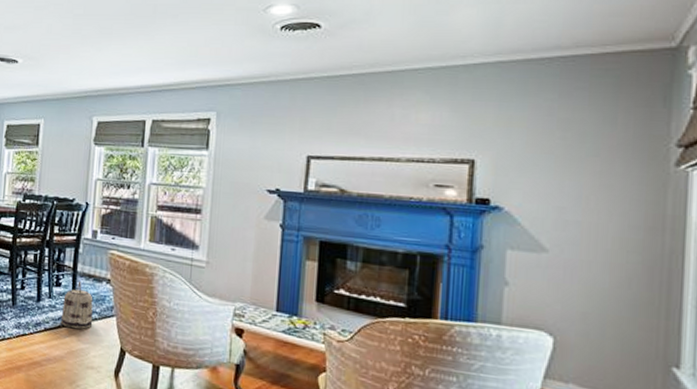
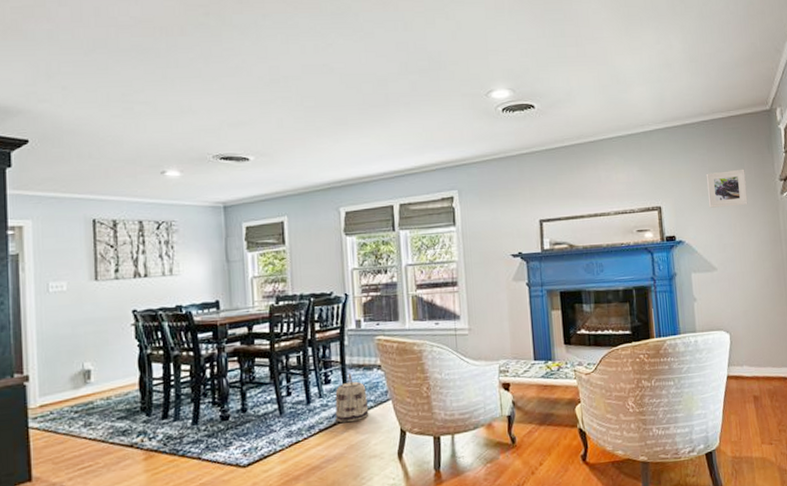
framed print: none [548,124,618,173] -> present [707,169,748,208]

